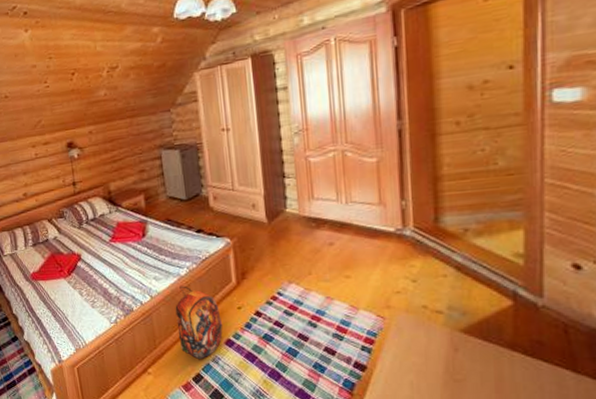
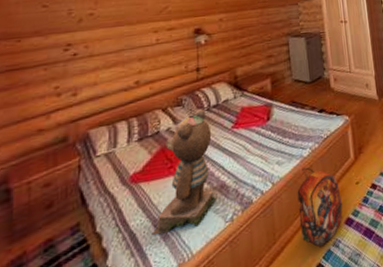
teddy bear: none [53,222,101,324] -> present [152,109,216,236]

